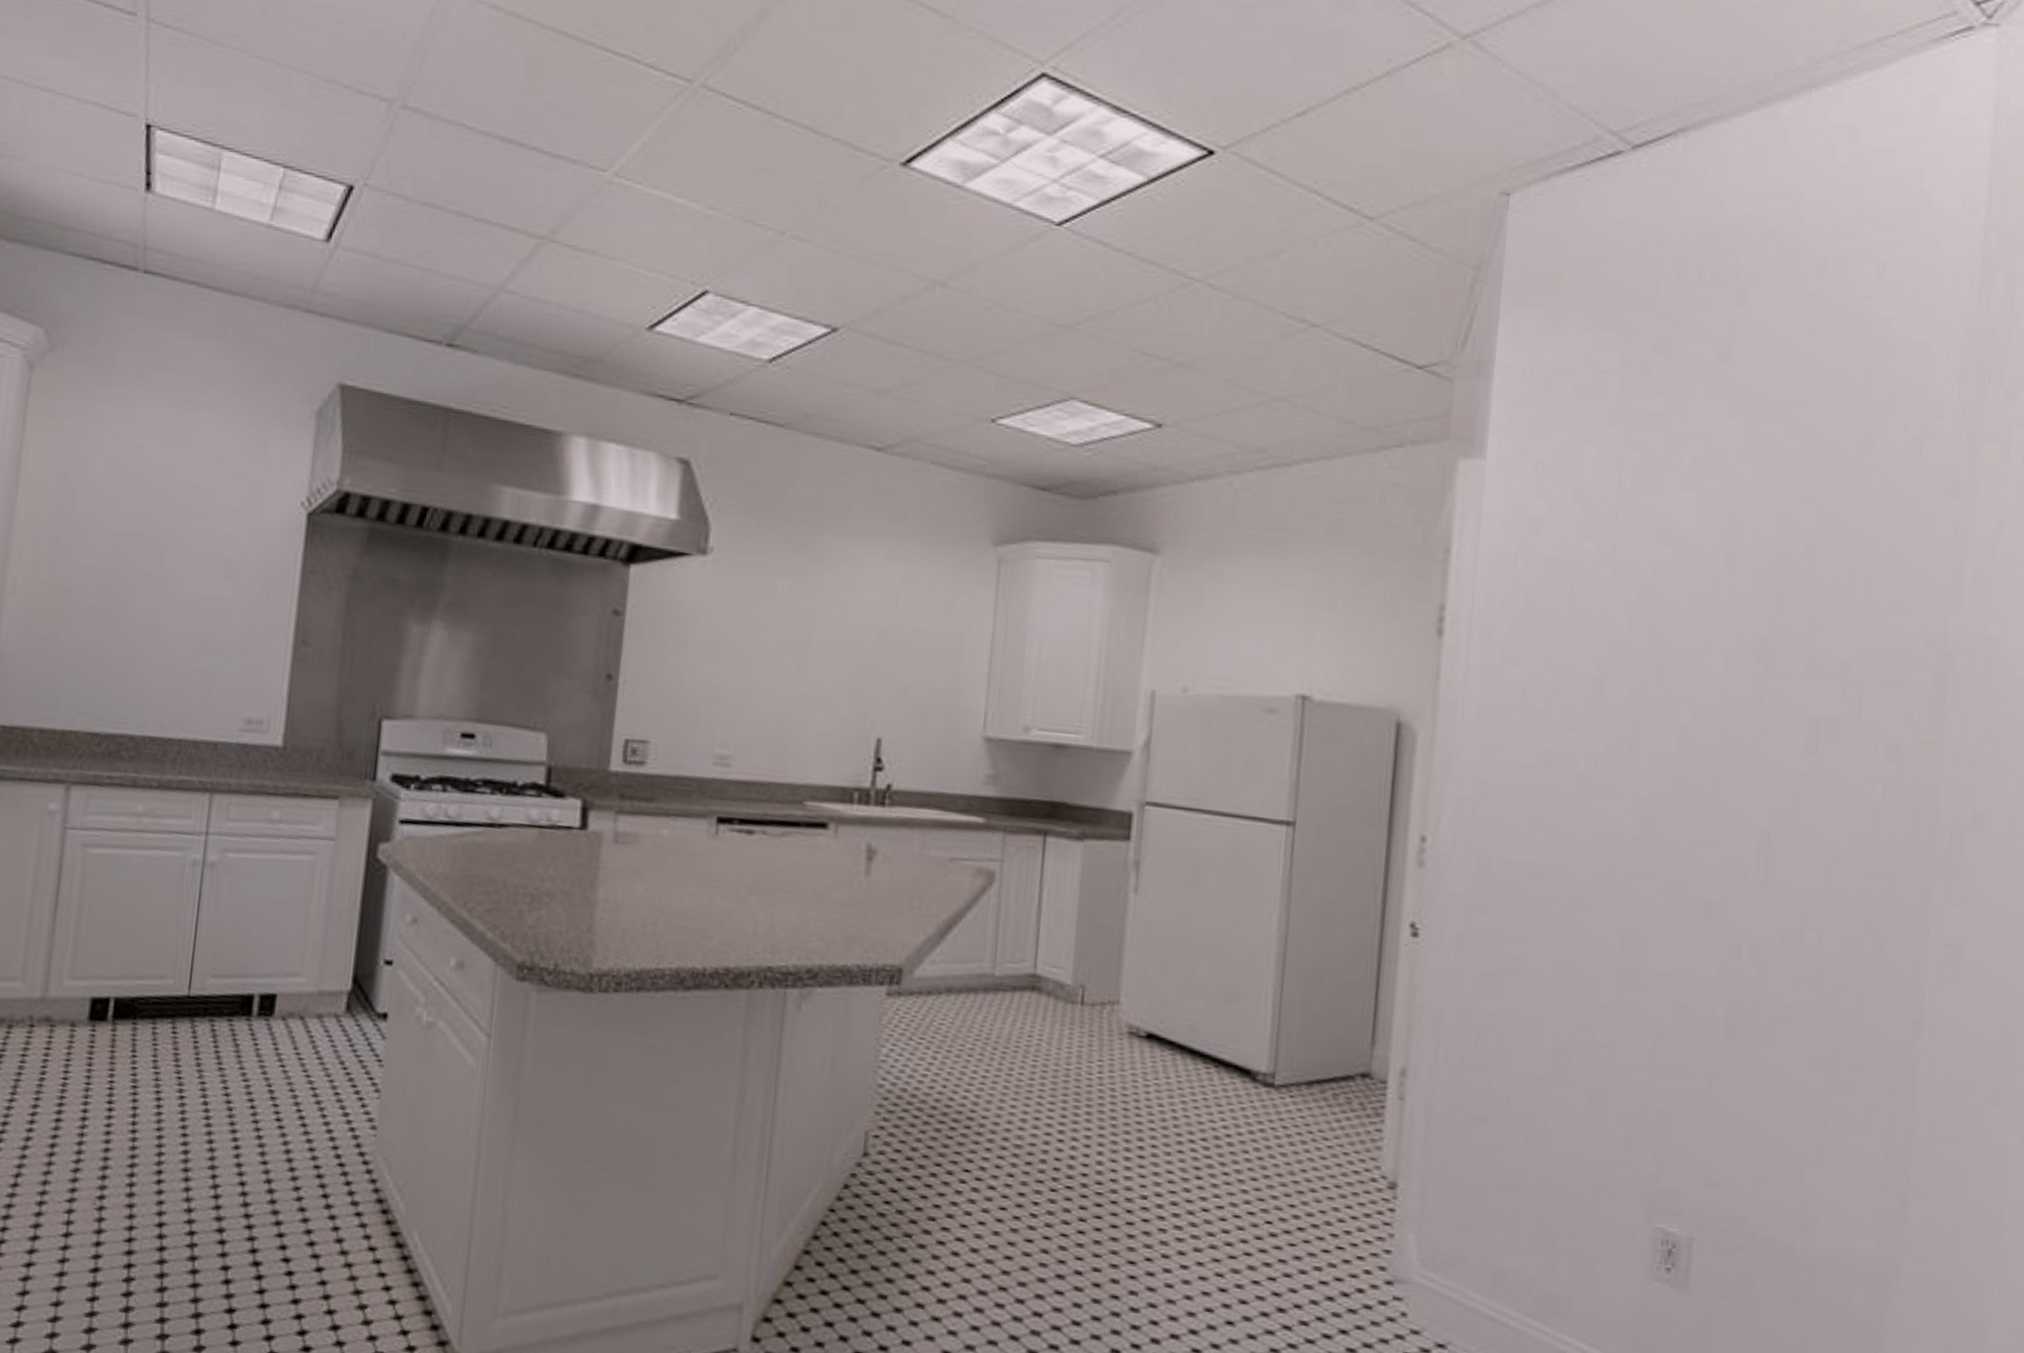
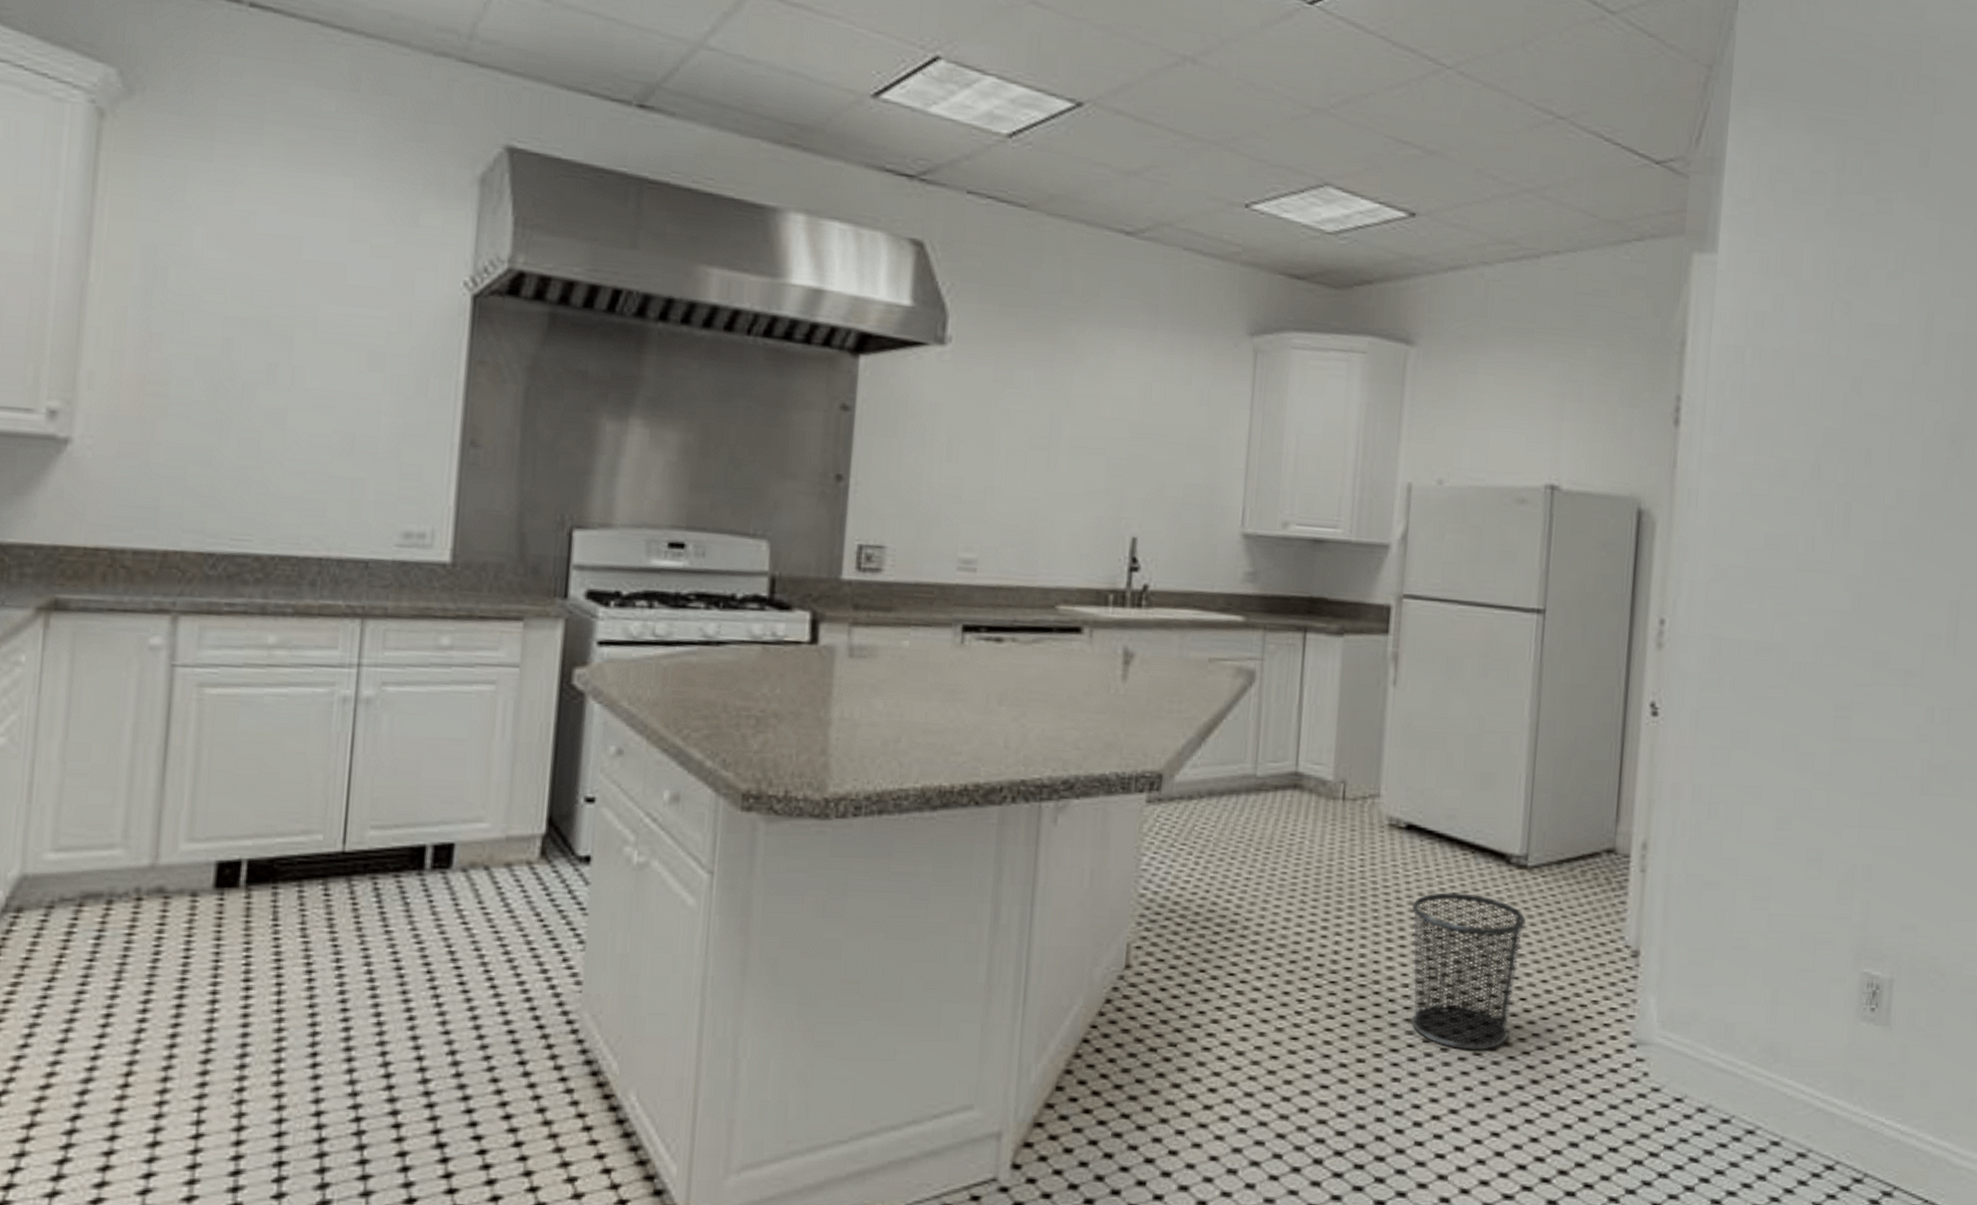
waste bin: none [1150,1105,1273,1272] -> present [1411,892,1527,1050]

